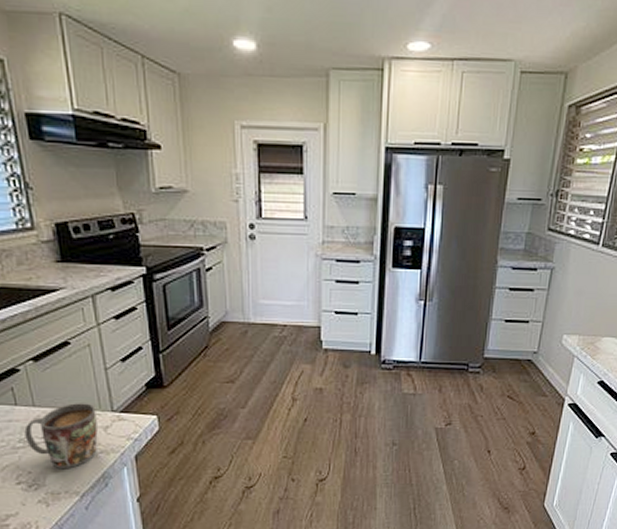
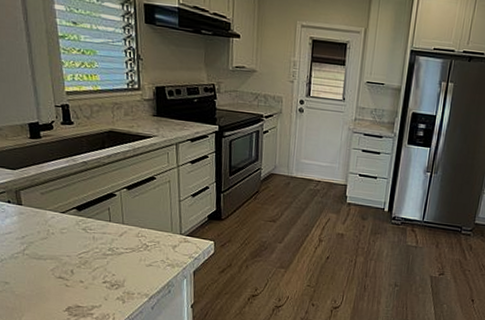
mug: present [24,403,98,470] -> none [113,225,169,276]

